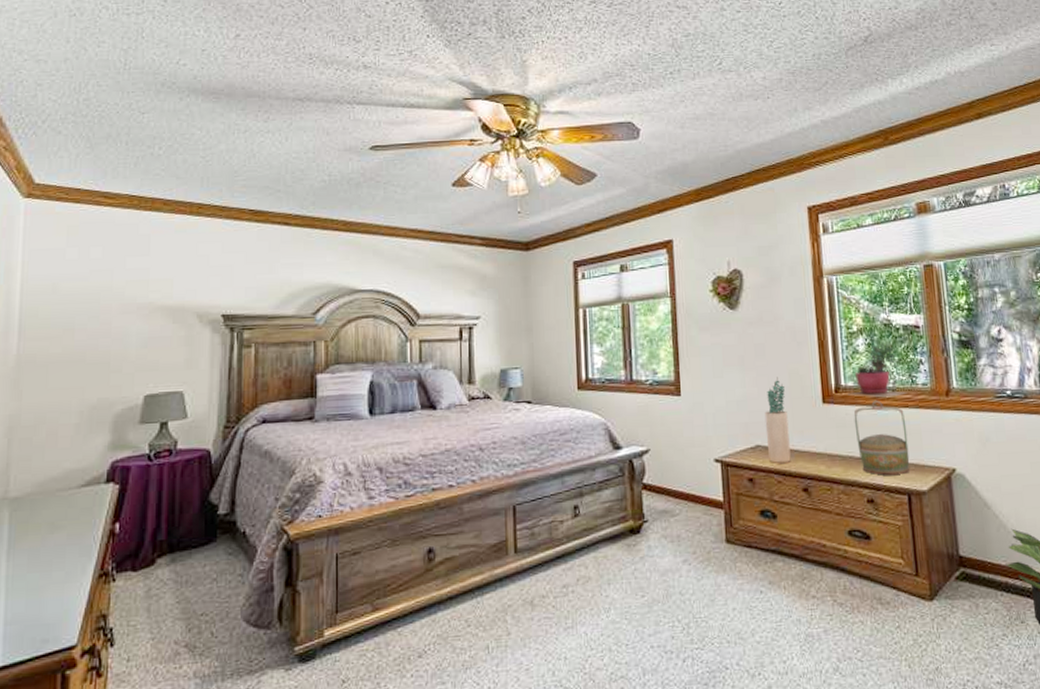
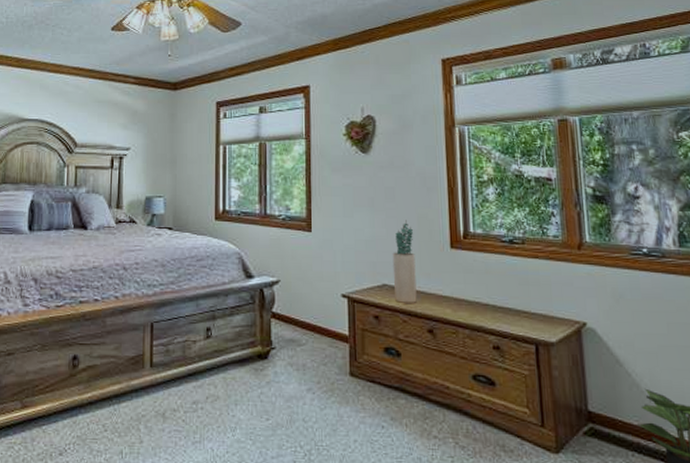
succulent plant: present [848,341,907,398] -> none [476,192,538,247]
decorative basket: present [854,400,910,475] -> none [482,248,538,324]

